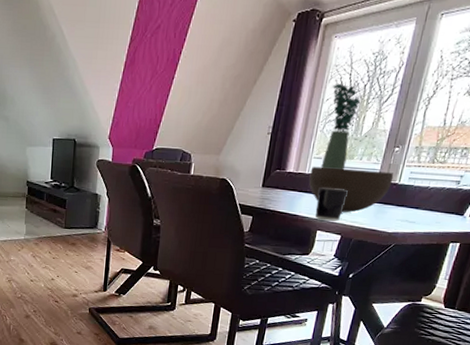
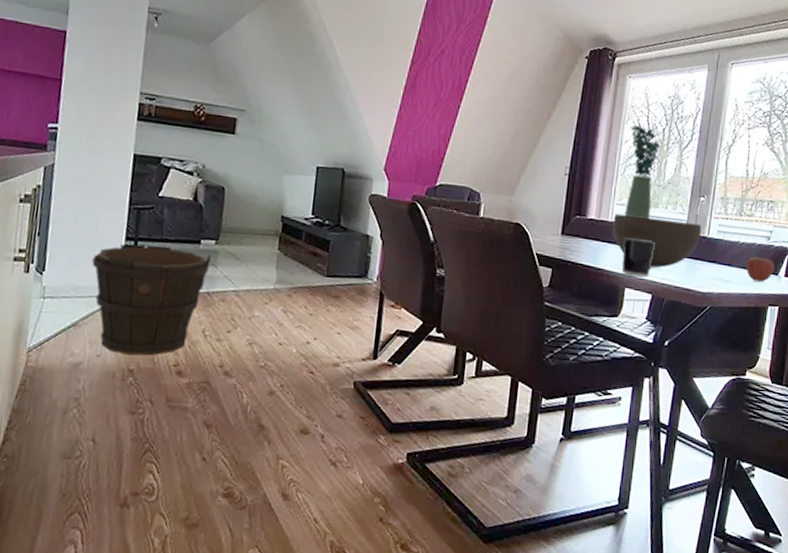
fruit: none [432,195,461,223] -> present [746,251,775,283]

